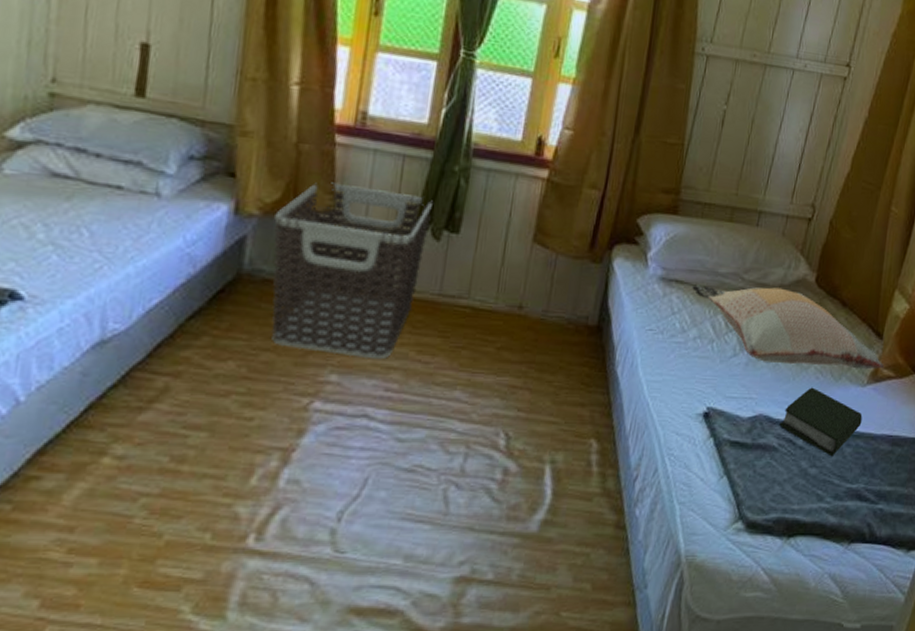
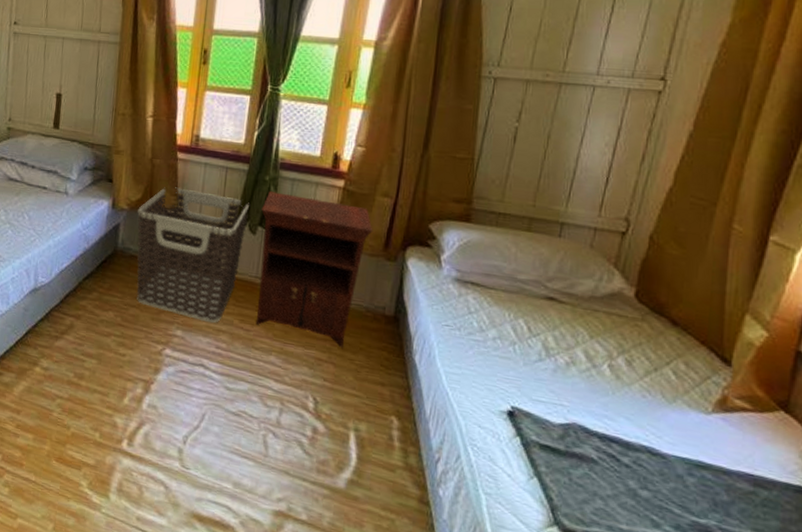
nightstand: none [437,185,579,370] -> present [255,191,373,348]
decorative pillow: present [692,285,885,369] -> none [489,288,736,399]
book: present [779,387,863,457] -> none [598,404,708,483]

